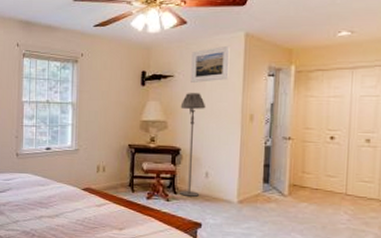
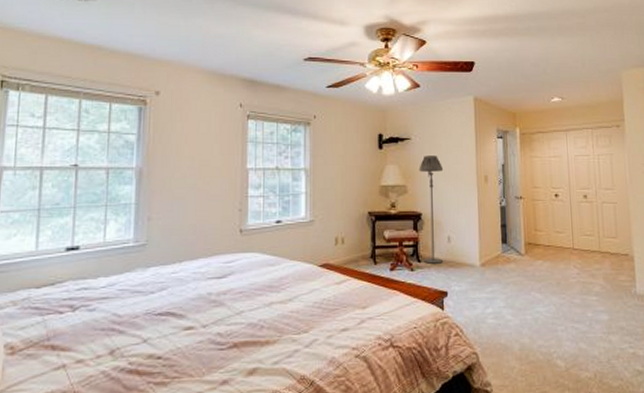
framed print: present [191,45,230,82] -> none [427,108,463,145]

